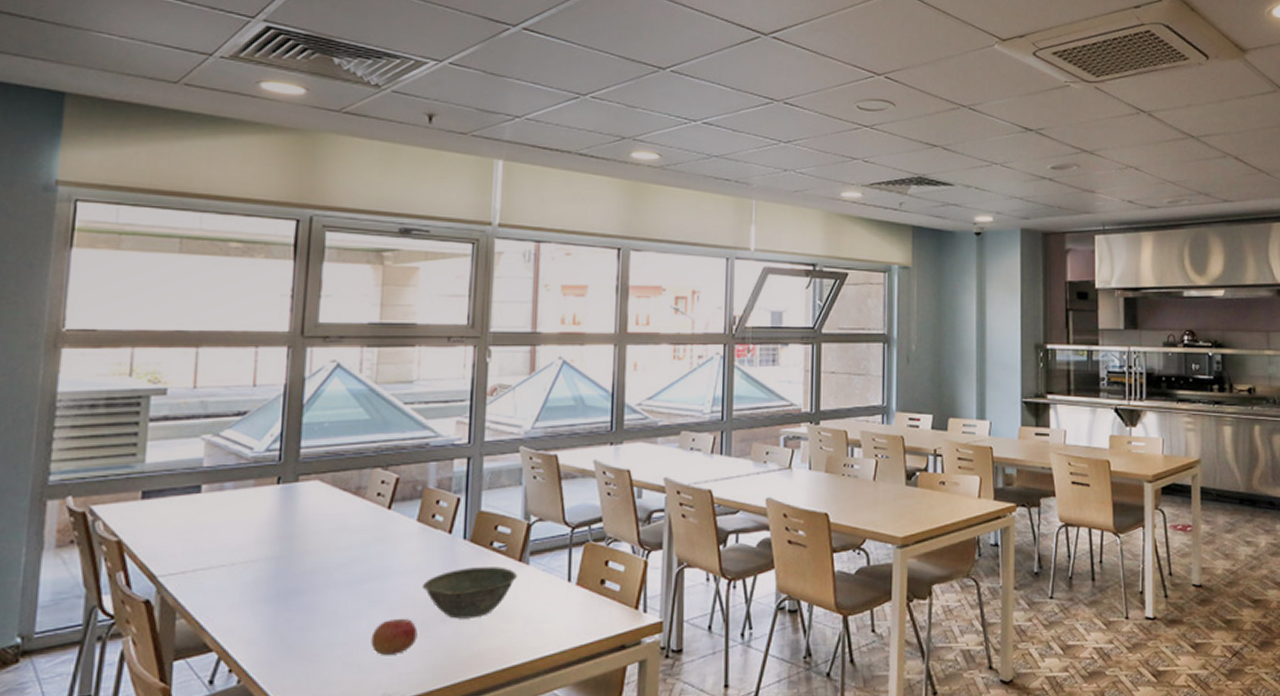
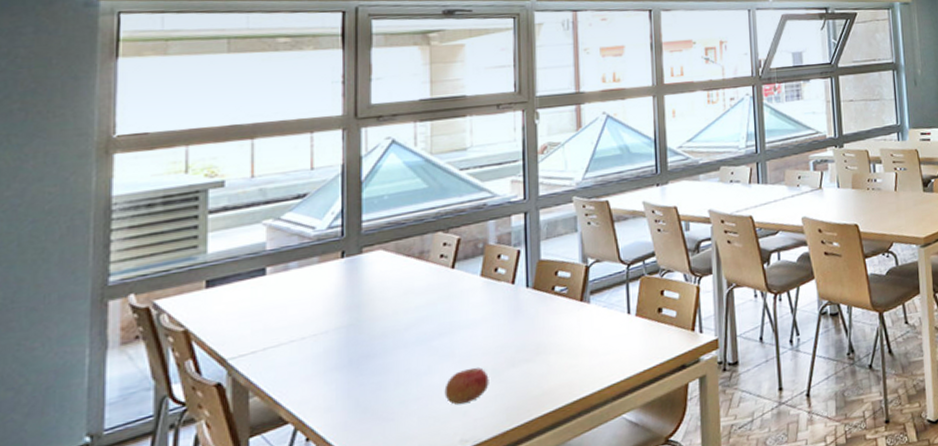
bowl: present [421,566,517,619] -> none [489,308,580,362]

